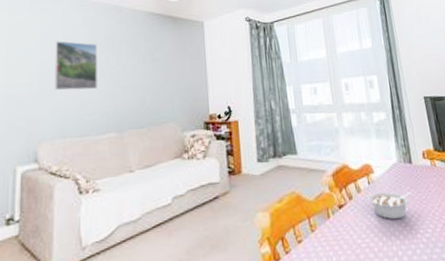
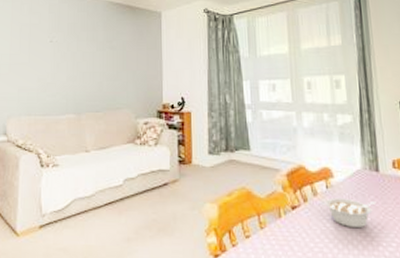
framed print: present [54,41,97,91] -> none [22,26,60,73]

